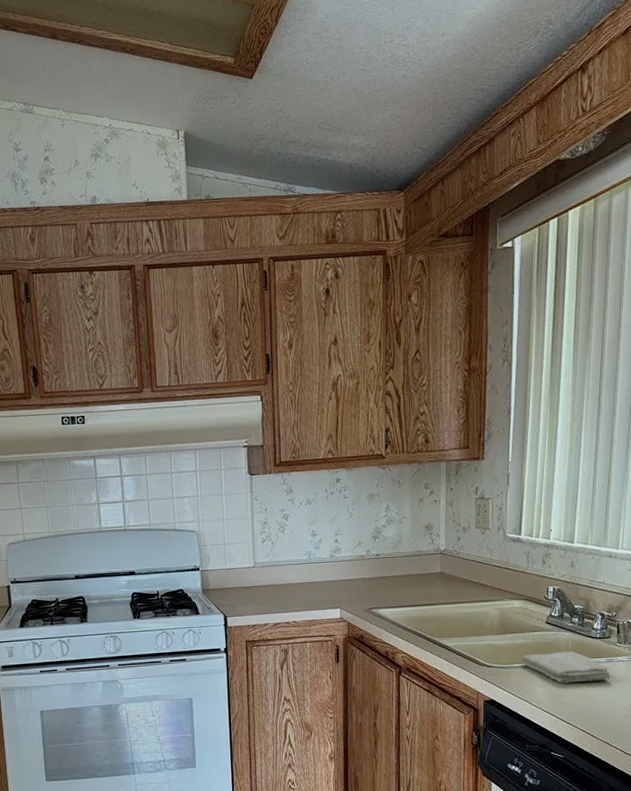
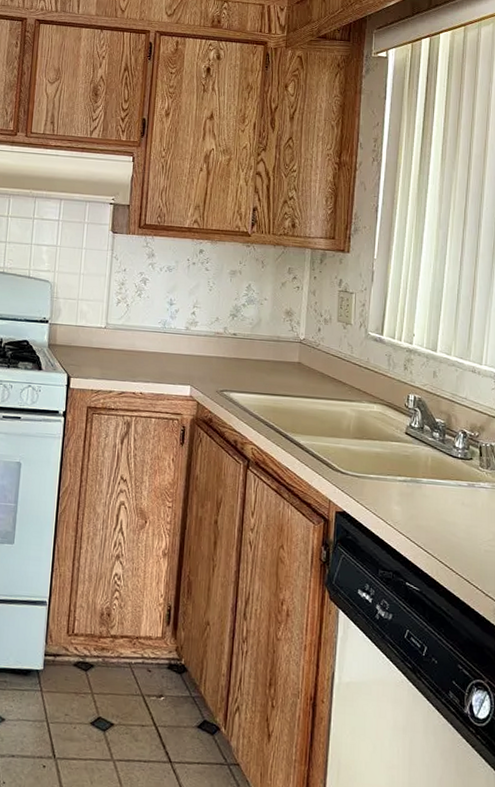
washcloth: present [521,651,612,683] -> none [378,465,473,507]

